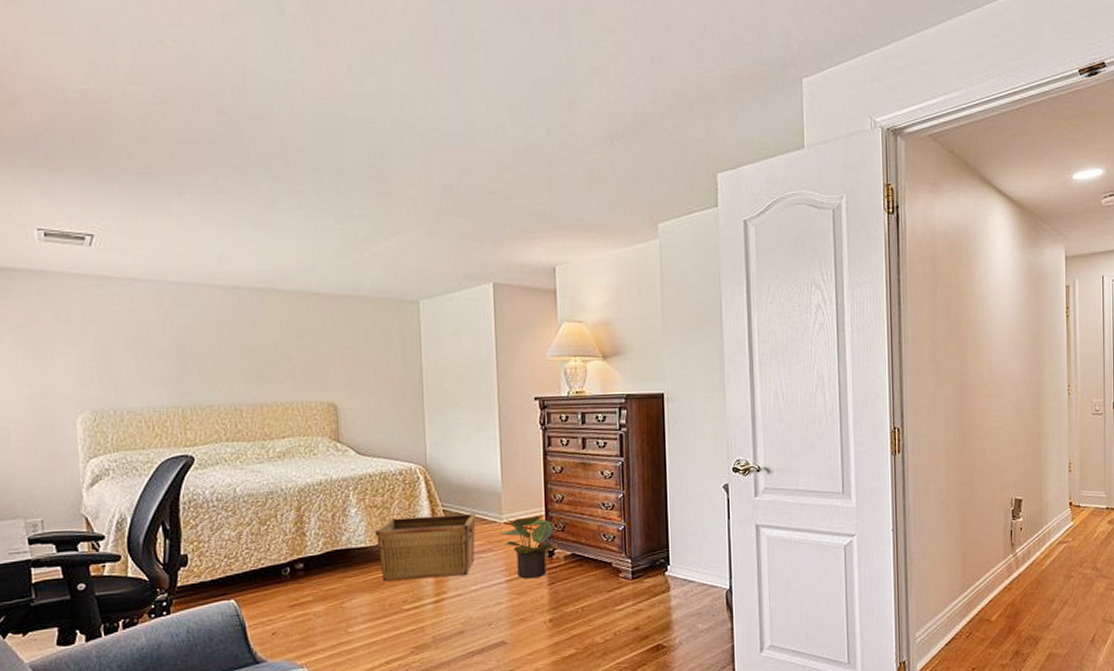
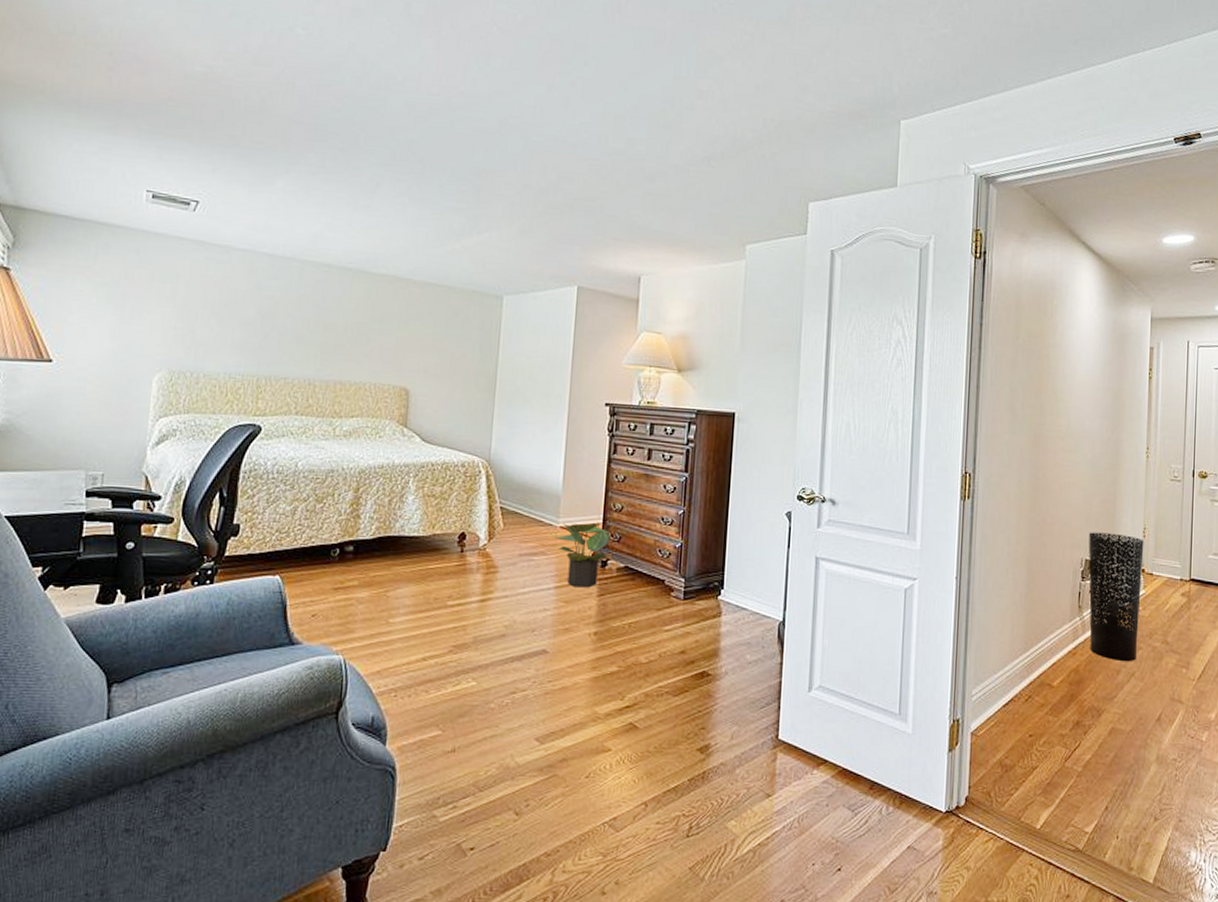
hamper: present [375,514,476,581] -> none [429,510,532,577]
umbrella stand: none [1017,471,1070,591] -> present [1089,532,1144,661]

